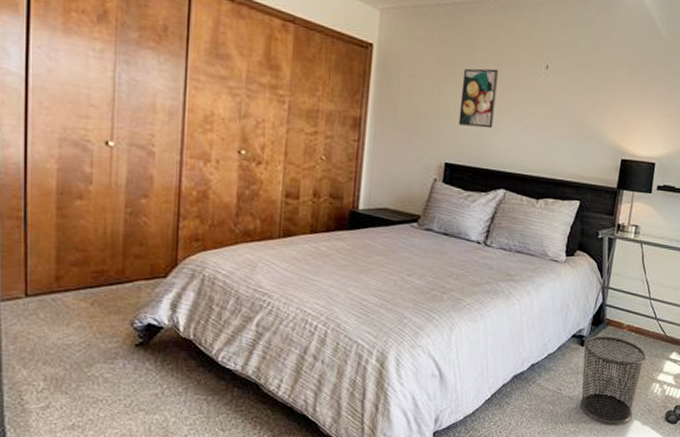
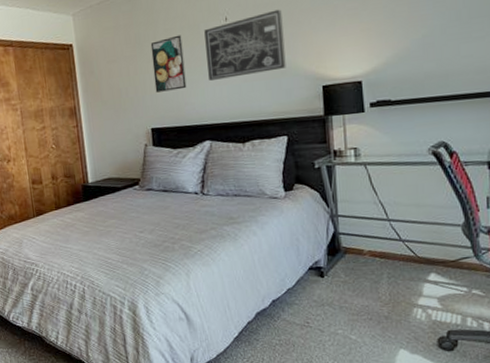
wall art: none [517,71,601,133] -> present [204,9,286,81]
waste bin: present [580,336,646,424] -> none [323,264,398,355]

